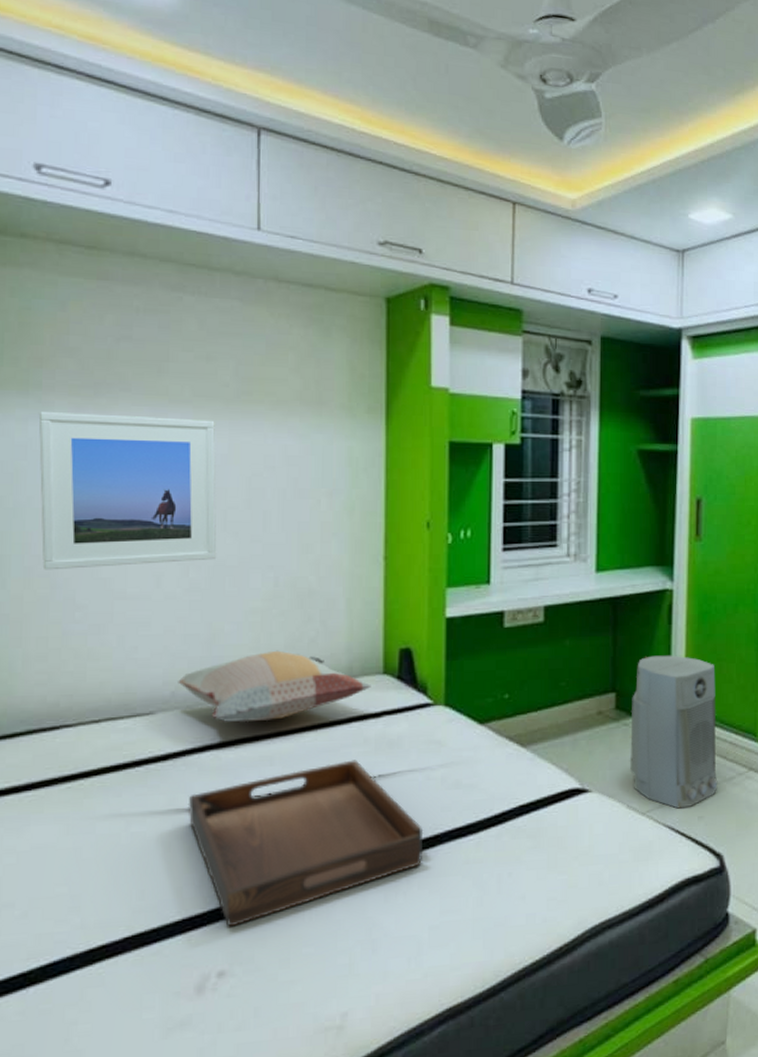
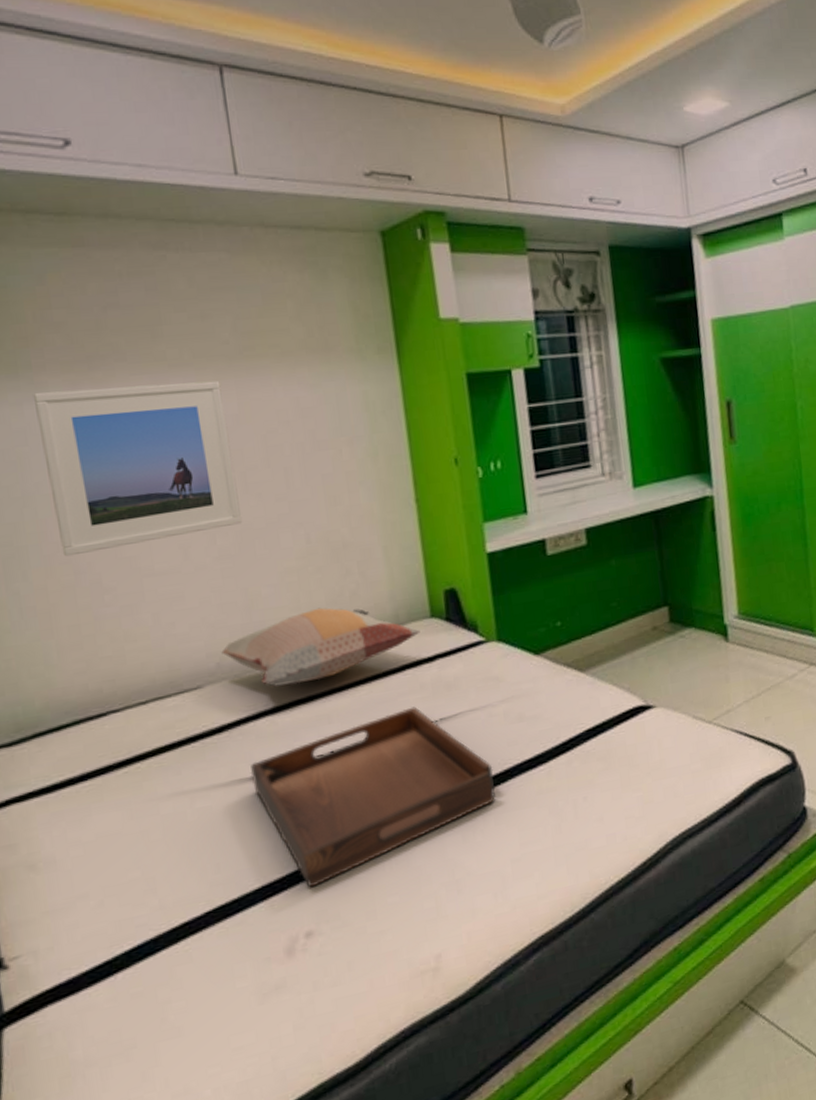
air purifier: present [630,655,718,809] -> none [685,561,781,713]

